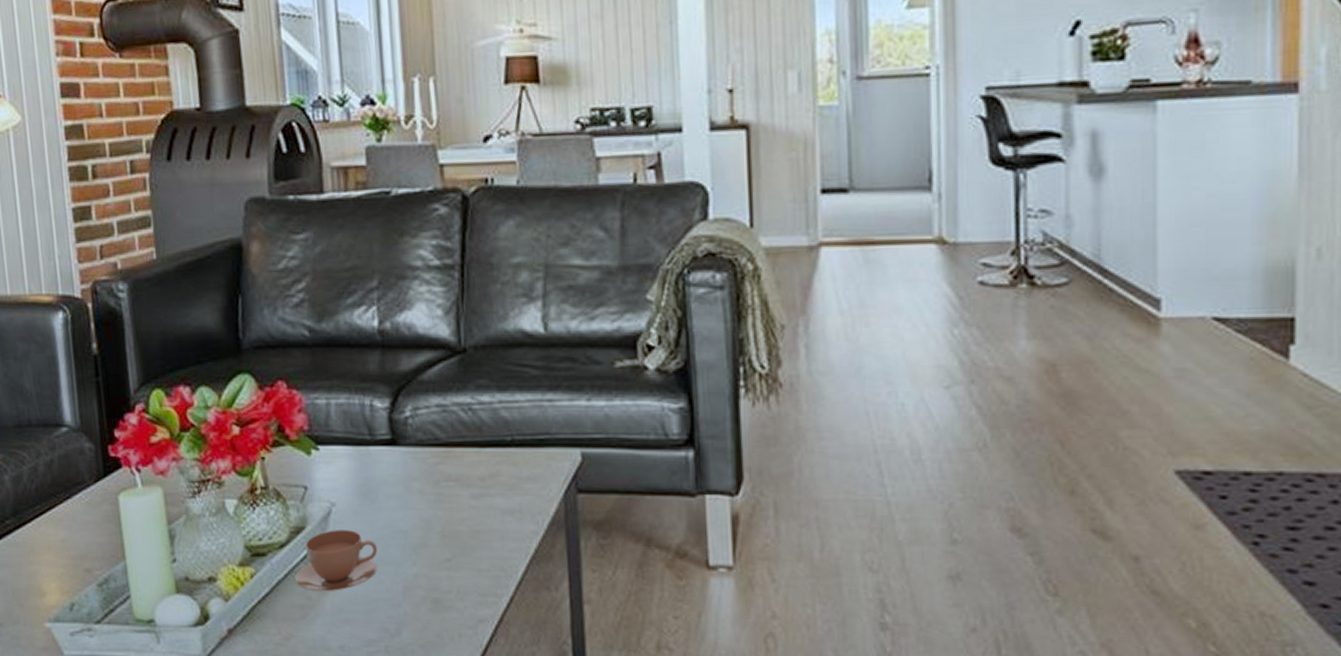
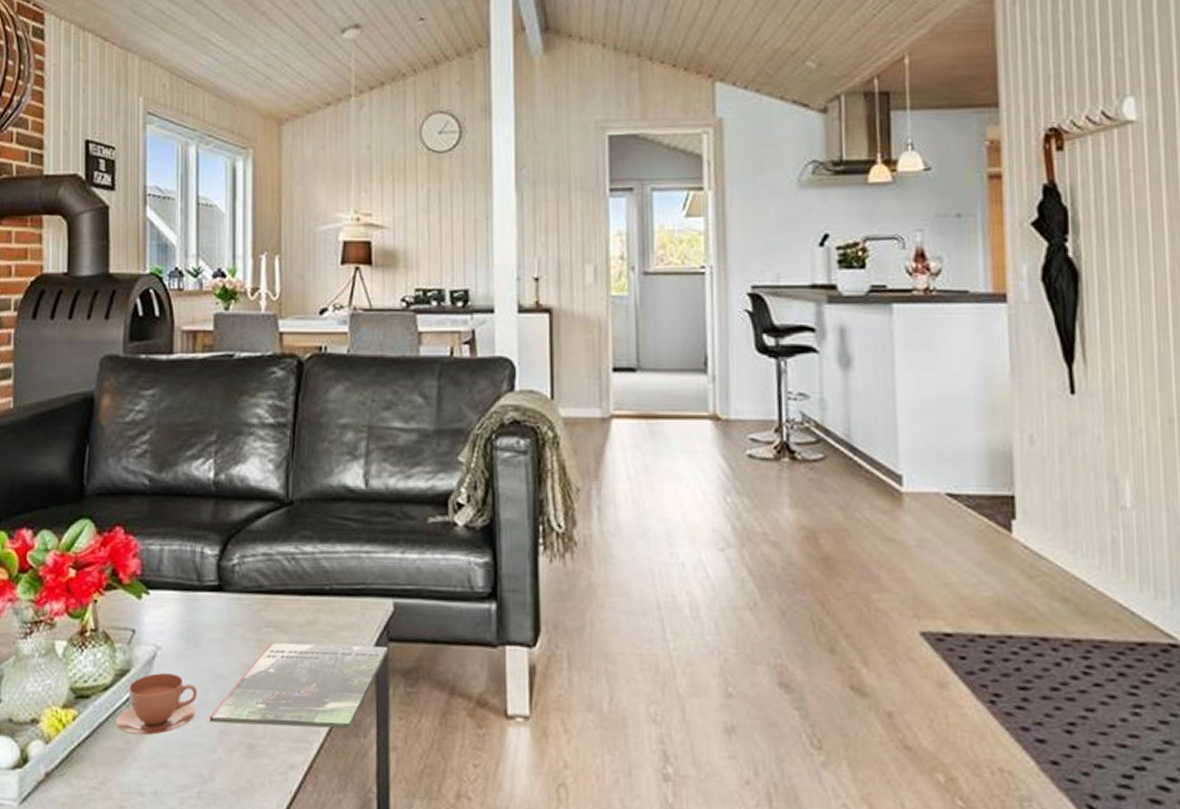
magazine: none [392,497,578,582] -> present [210,643,389,729]

